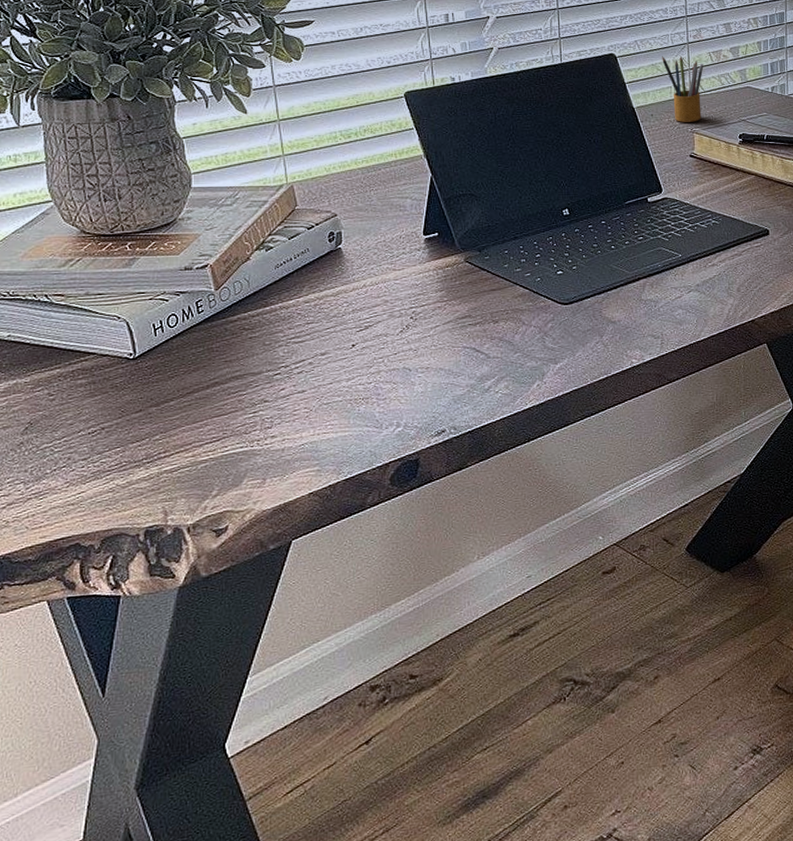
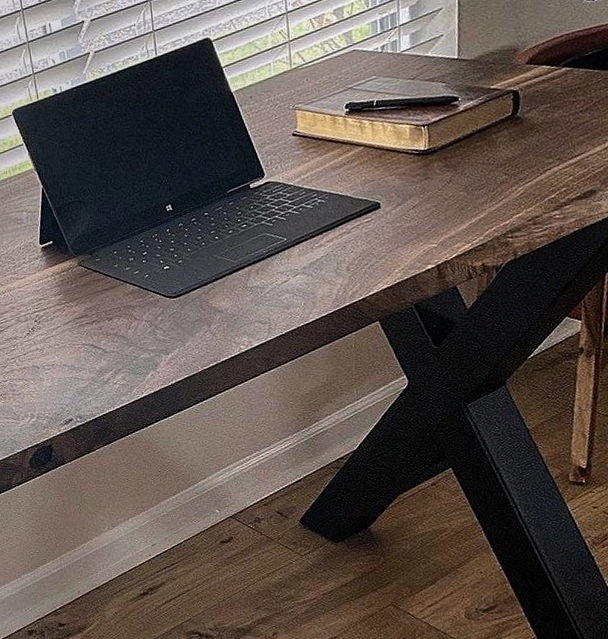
pencil box: present [662,55,704,122] -> none [259,27,305,101]

